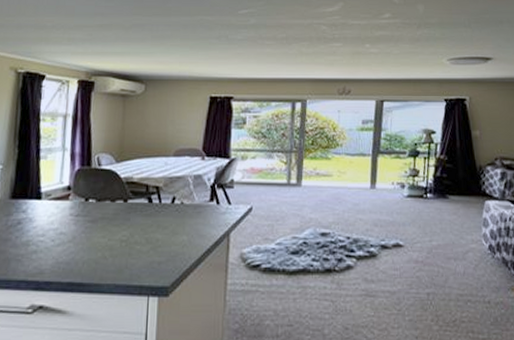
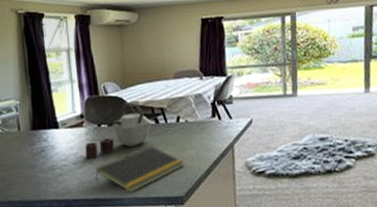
kettle: none [66,176,145,236] -> present [85,101,152,159]
notepad: none [72,227,174,278] -> present [95,146,184,192]

